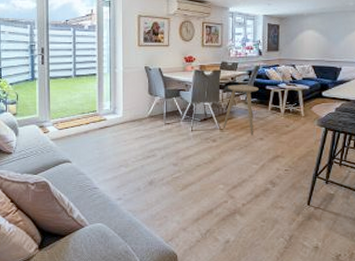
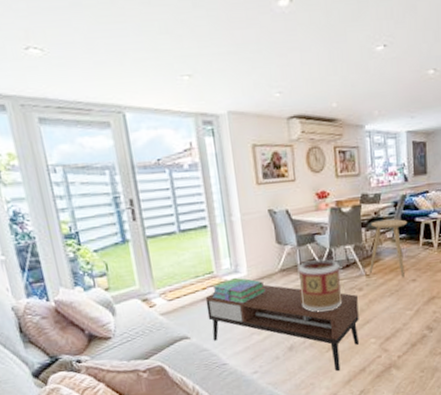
coffee table: none [87,126,211,208] -> present [205,284,360,371]
stack of books: none [93,117,136,140] -> present [212,277,266,304]
decorative container: none [163,111,198,156] -> present [299,259,342,313]

